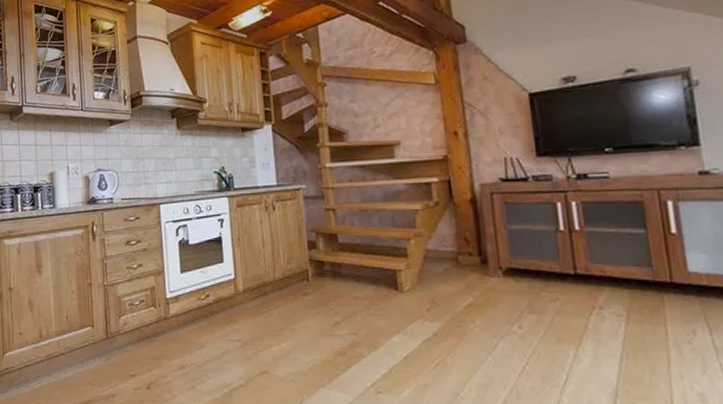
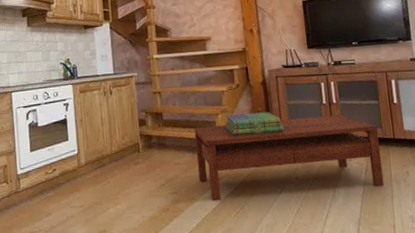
coffee table: none [378,245,656,348] -> present [194,114,385,201]
stack of books: none [419,238,503,267] -> present [225,112,285,136]

